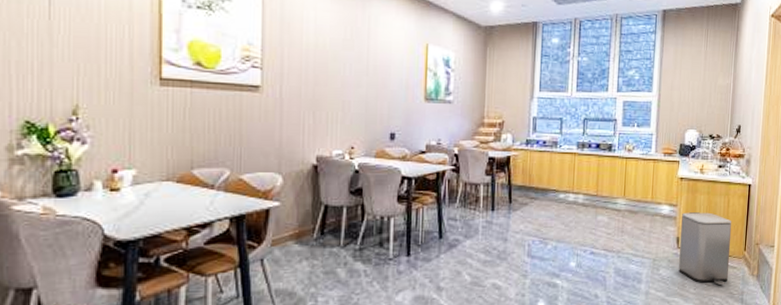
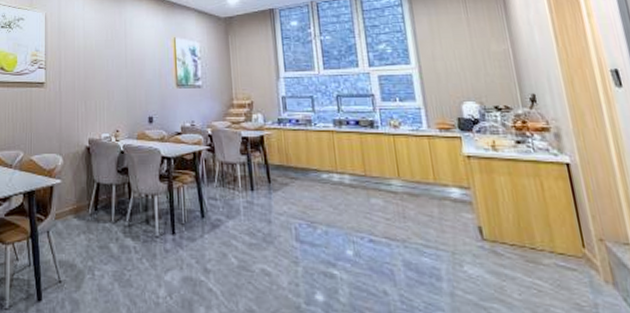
pedal bin: present [679,212,732,285] -> none [479,197,568,291]

